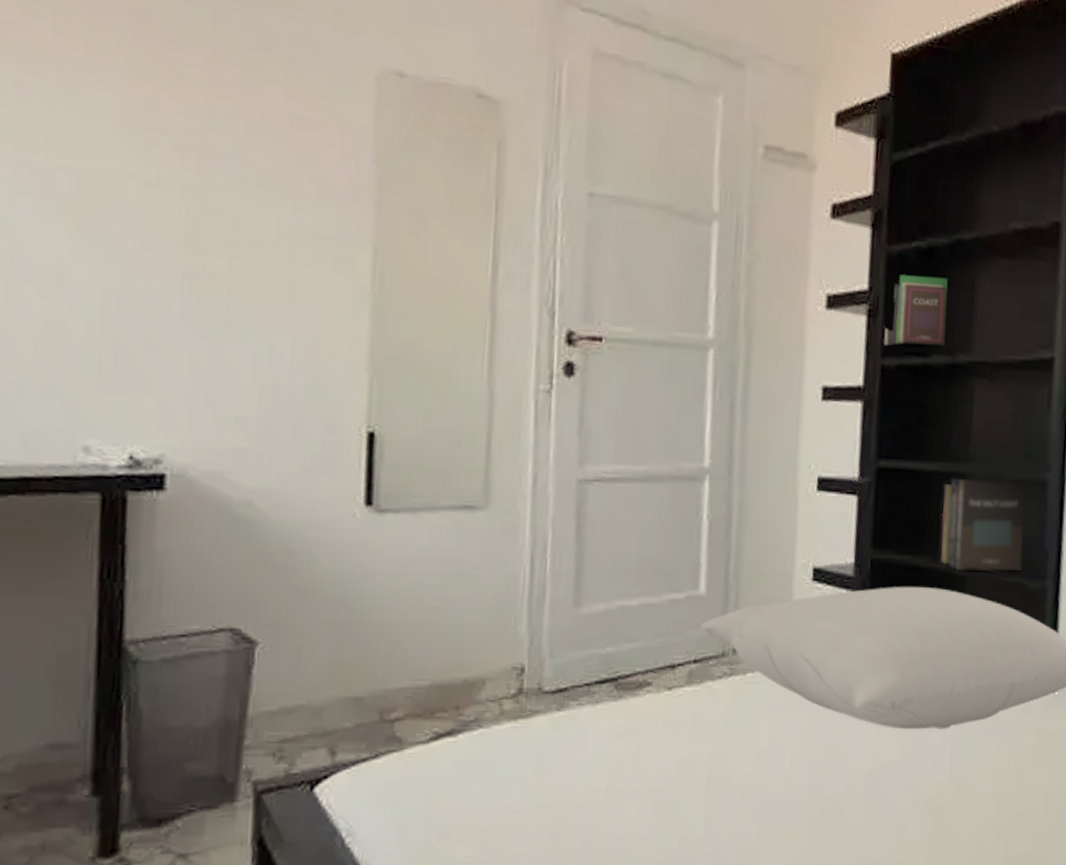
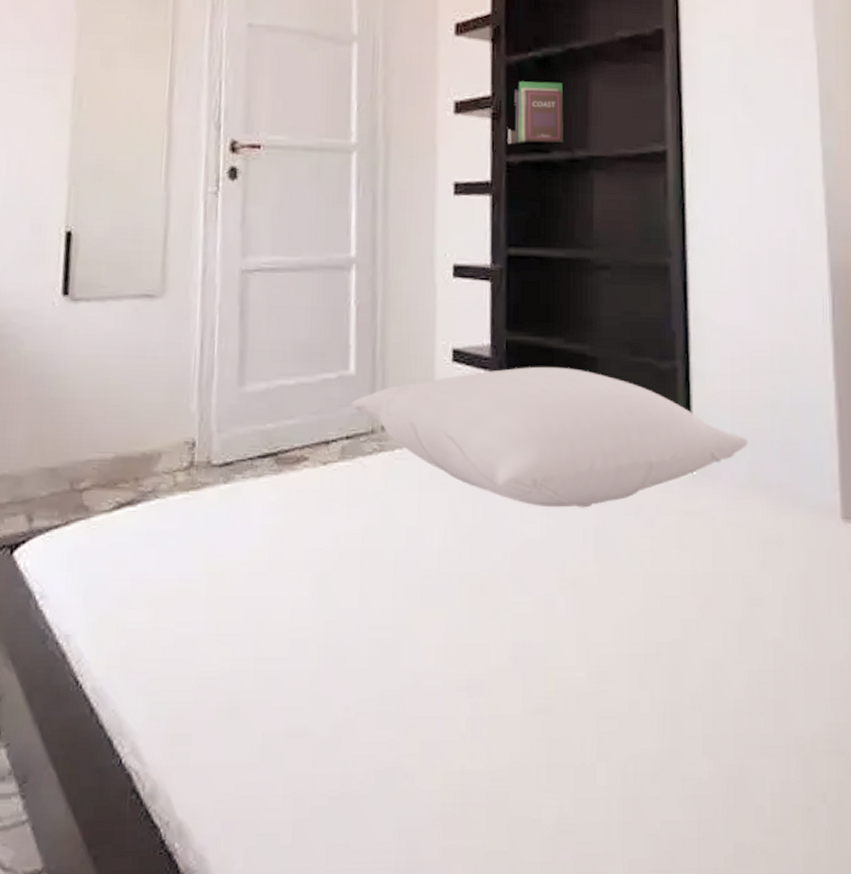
books: present [939,478,1026,572] -> none [570,263,651,352]

